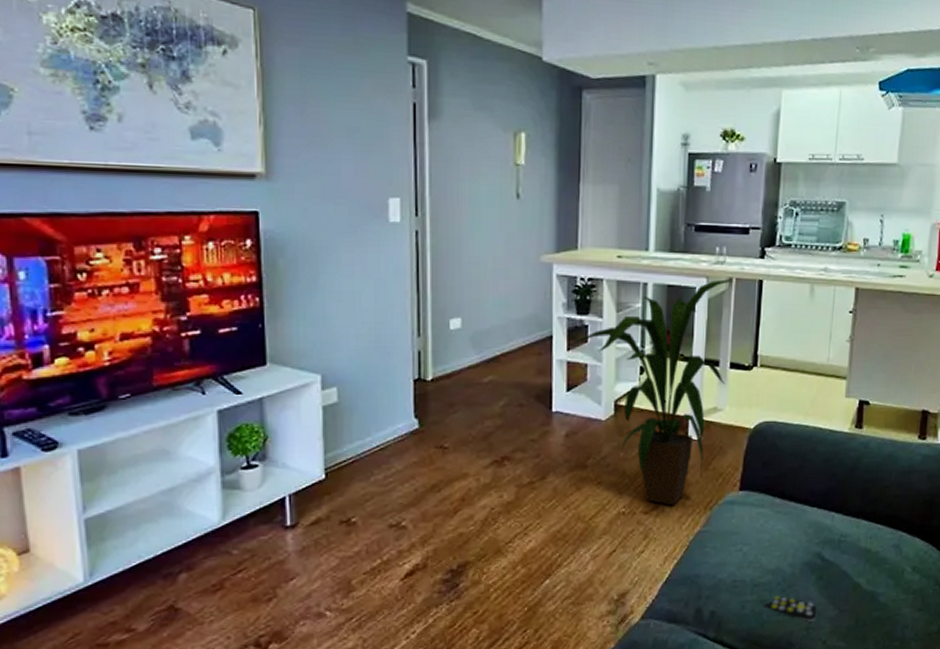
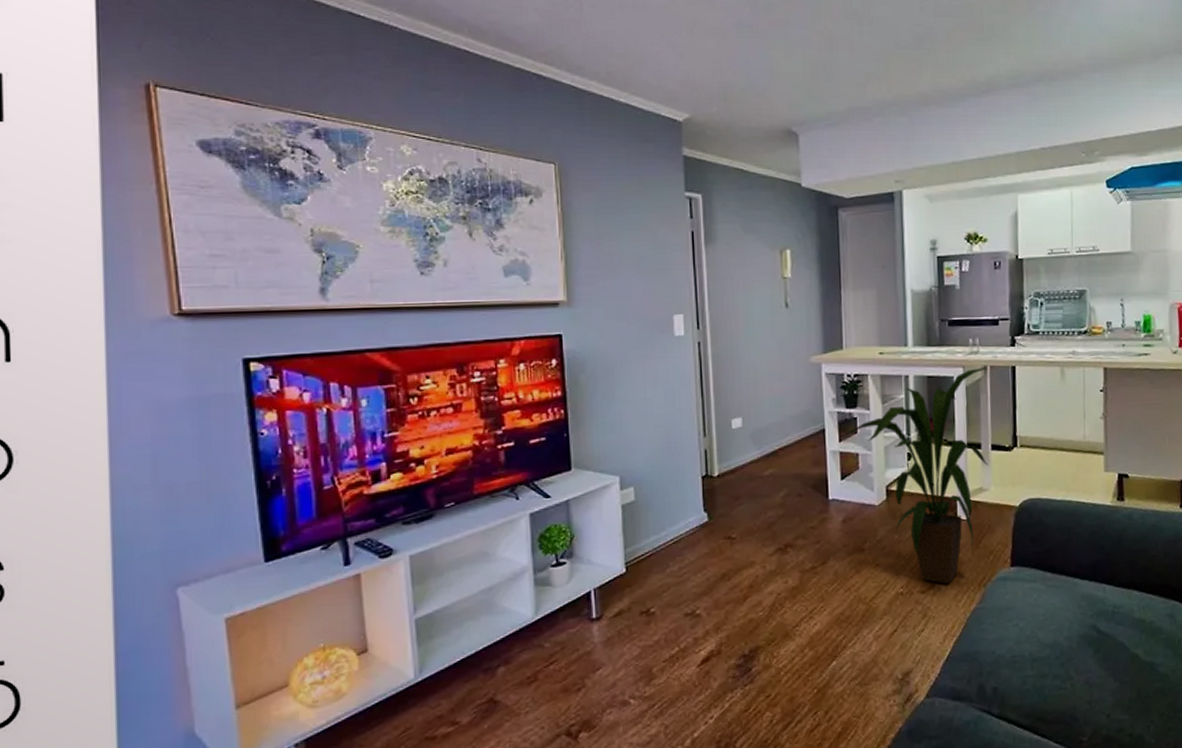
remote control: present [761,595,817,622] -> none [1042,669,1098,696]

